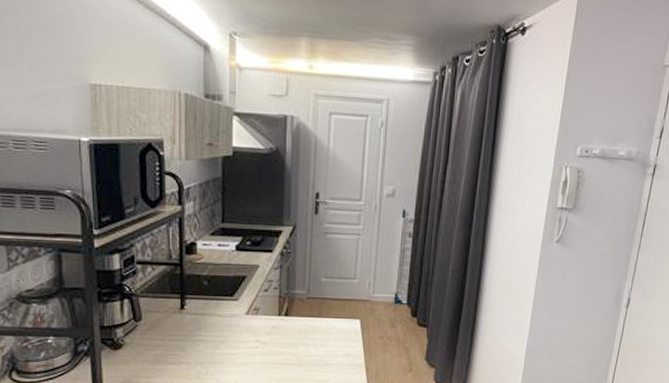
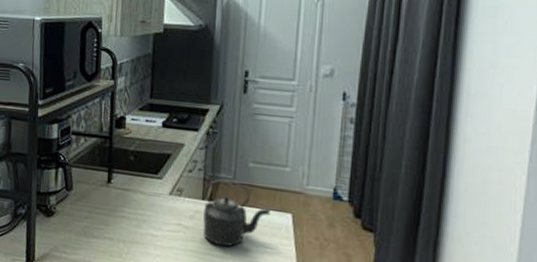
kettle: none [280,295,342,355] -> present [203,179,271,247]

